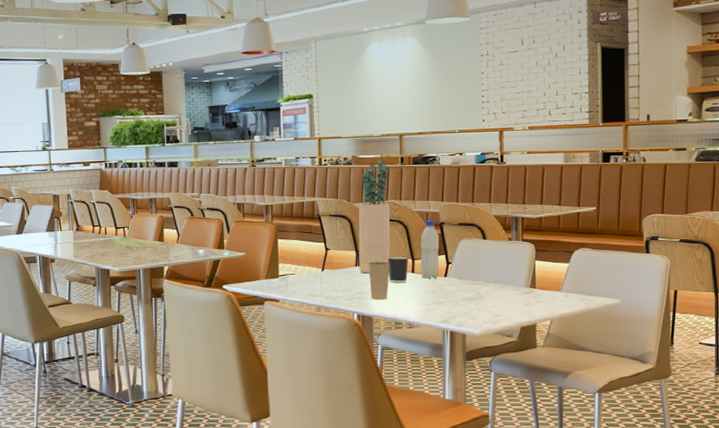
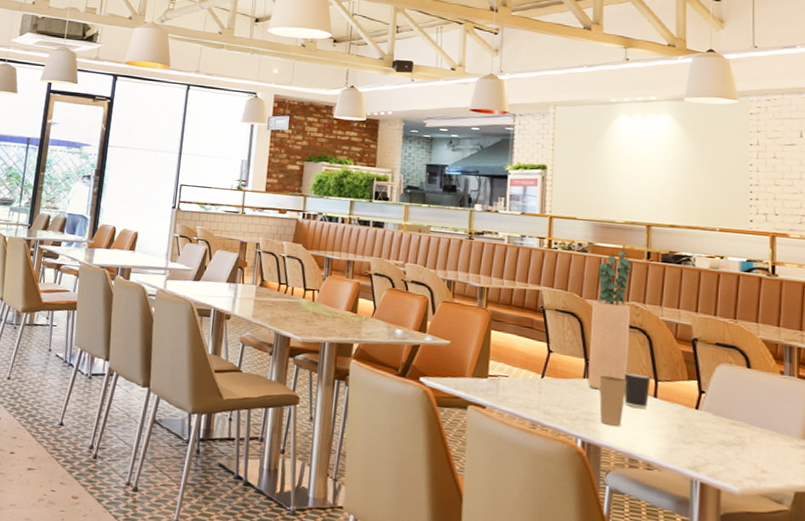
water bottle: present [421,220,440,279] -> none [665,333,691,409]

